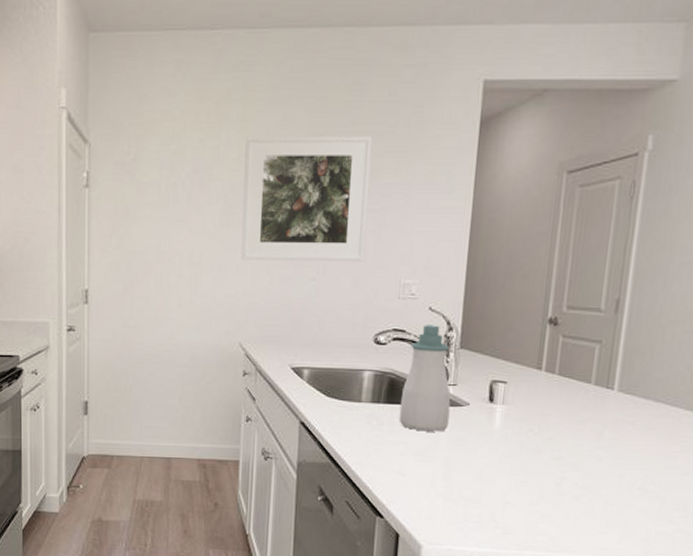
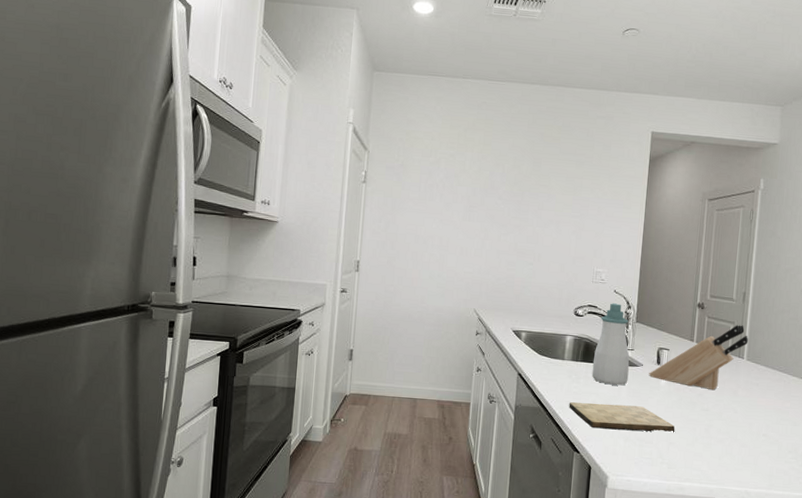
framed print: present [241,137,373,262] -> none [478,156,576,253]
cutting board: none [368,455,514,490] -> present [569,402,675,433]
knife block: none [477,344,622,433] -> present [649,325,748,391]

